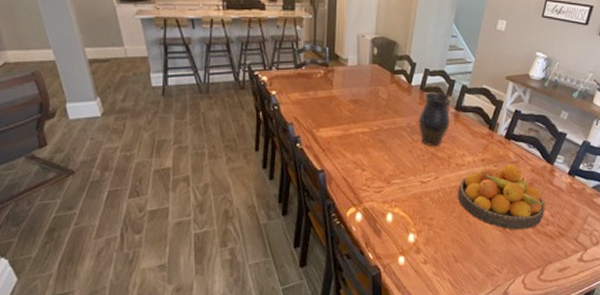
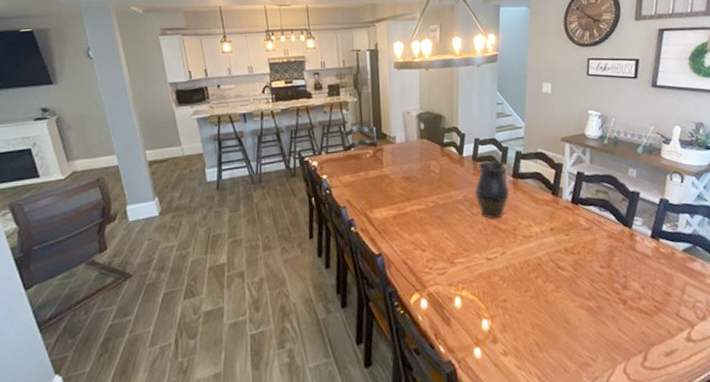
fruit bowl: present [457,165,546,230] -> none [529,232,633,308]

